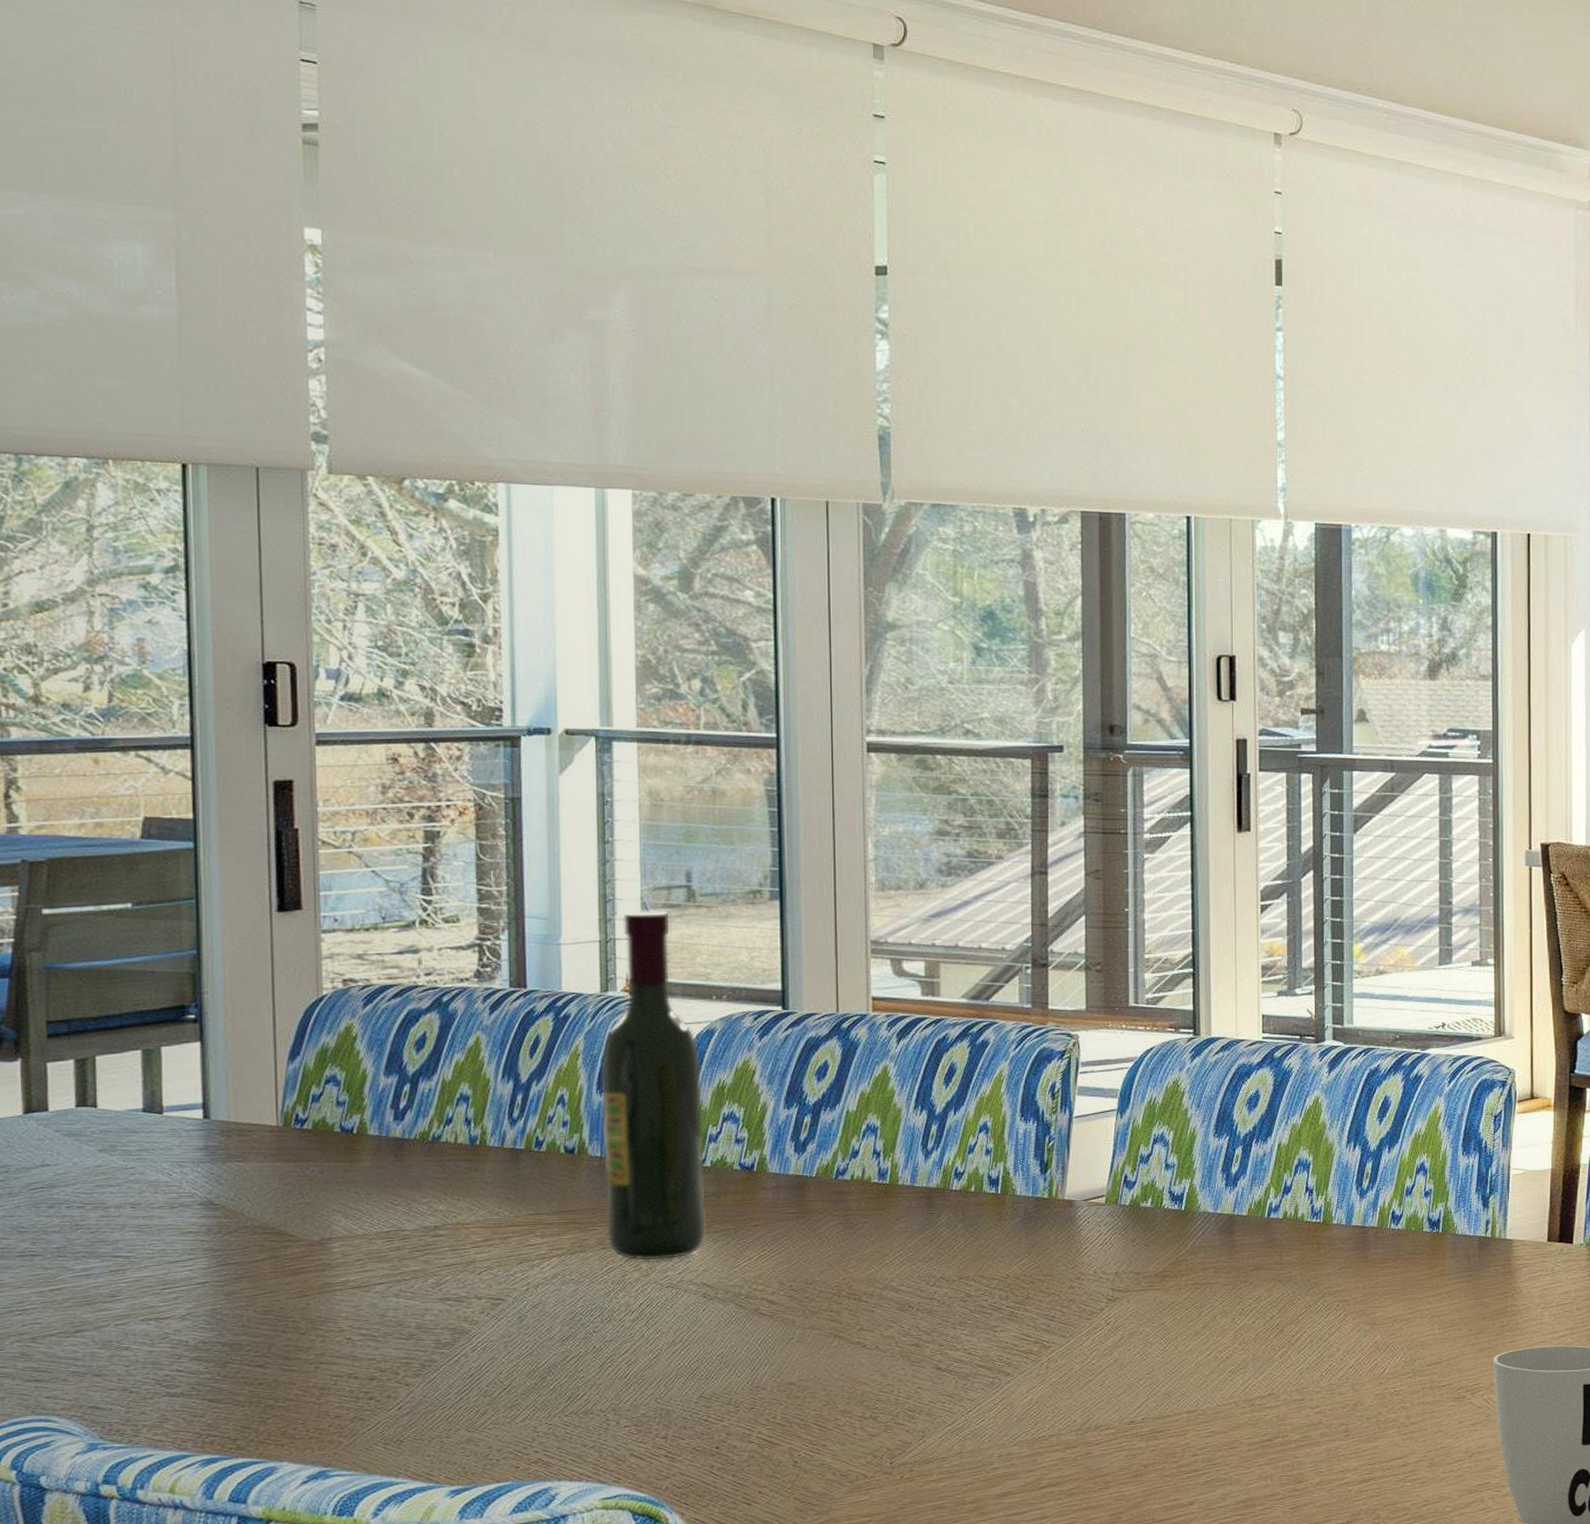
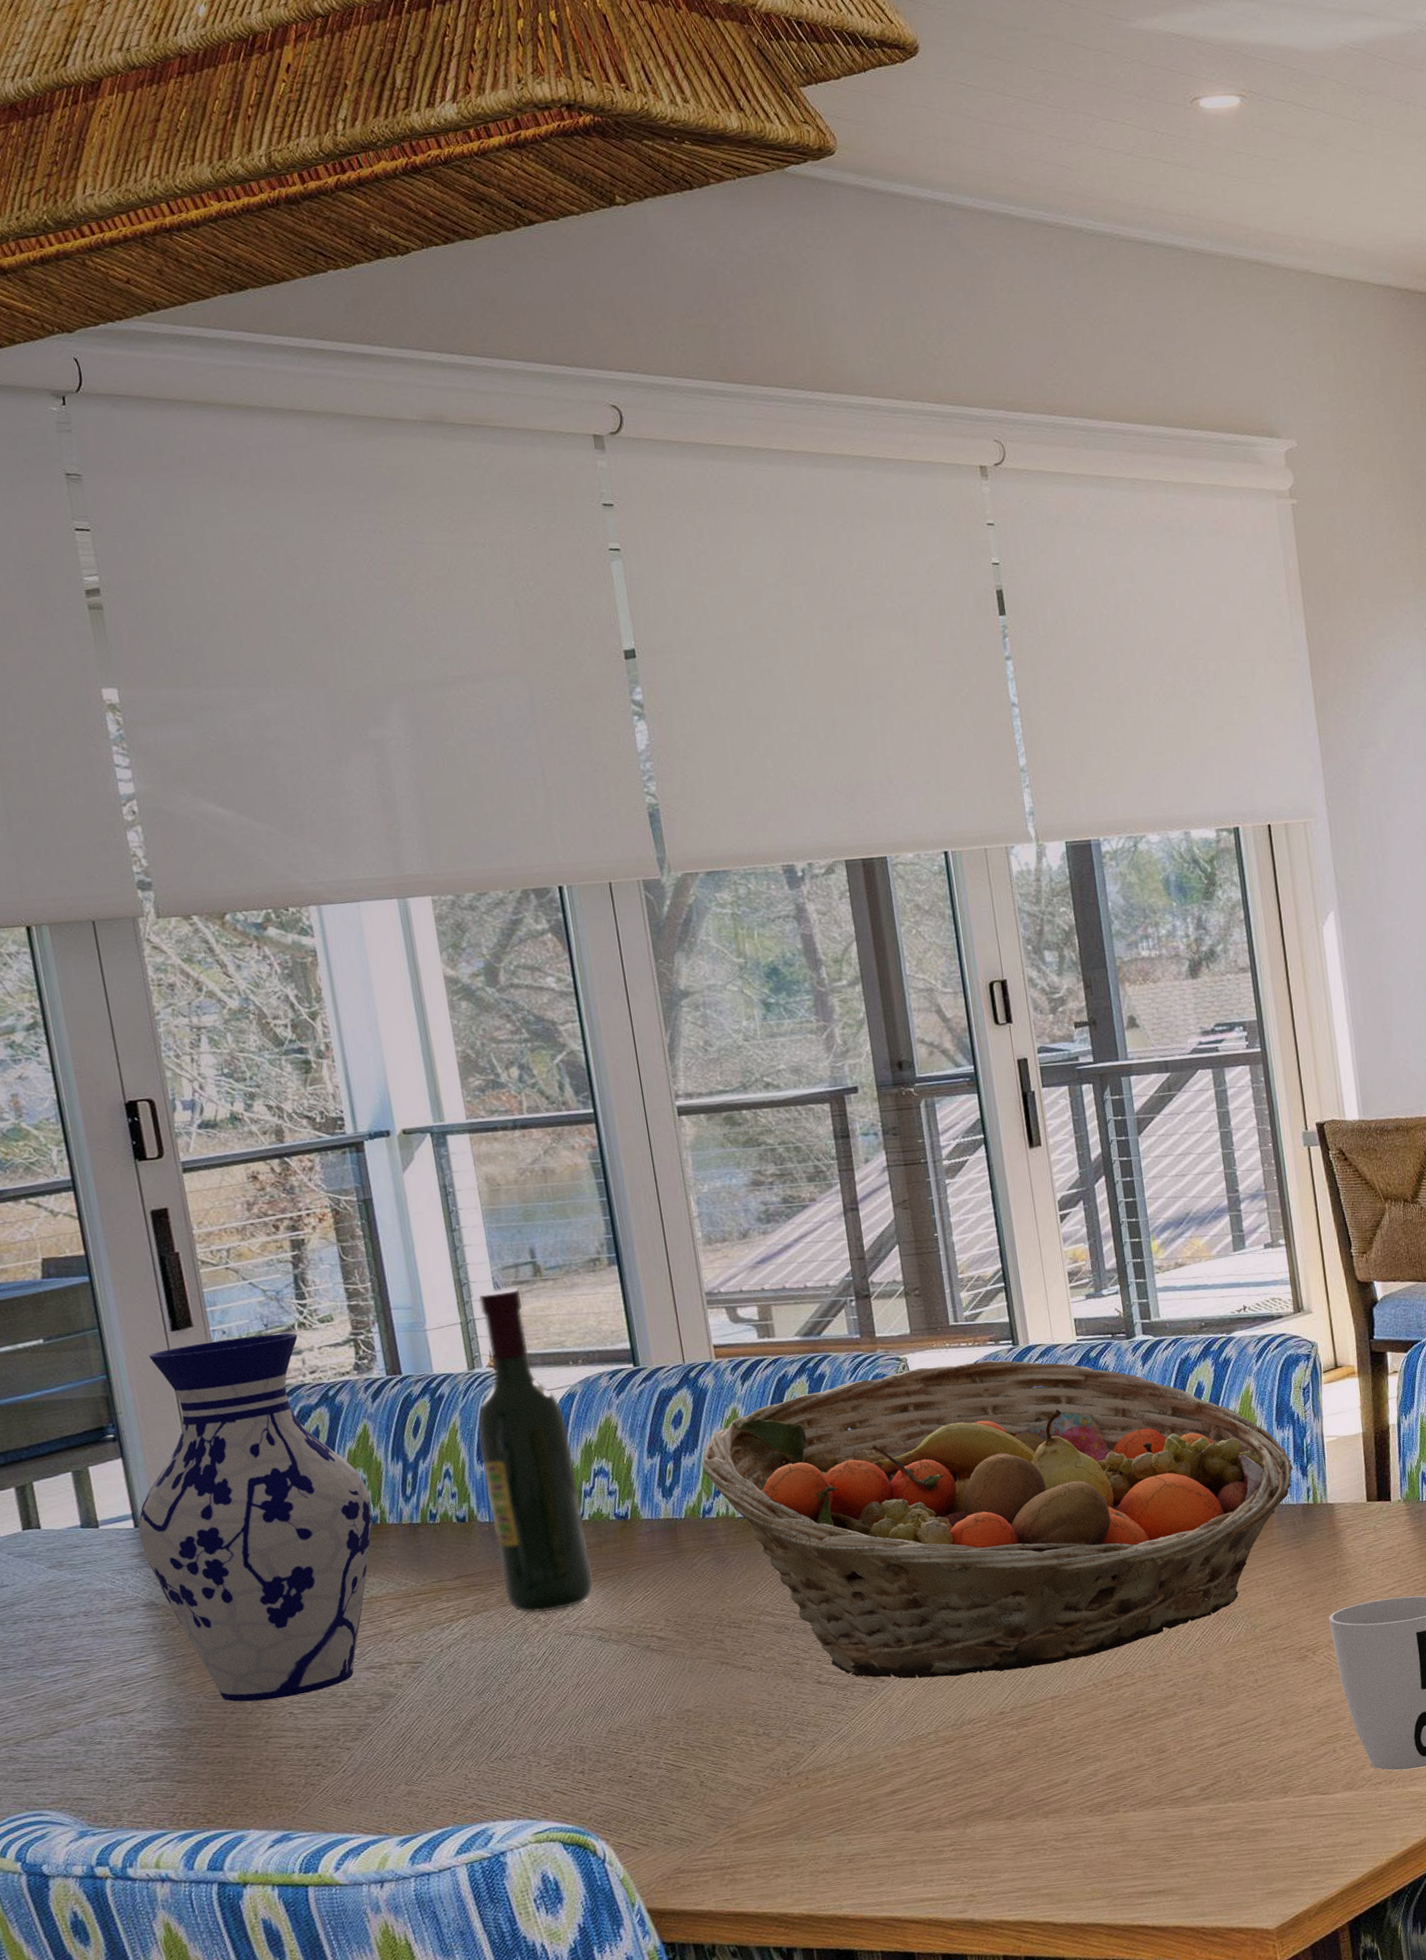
vase: none [207,928,473,1322] -> present [138,1333,373,1702]
fruit basket: none [842,1047,1474,1378] -> present [702,1360,1293,1679]

